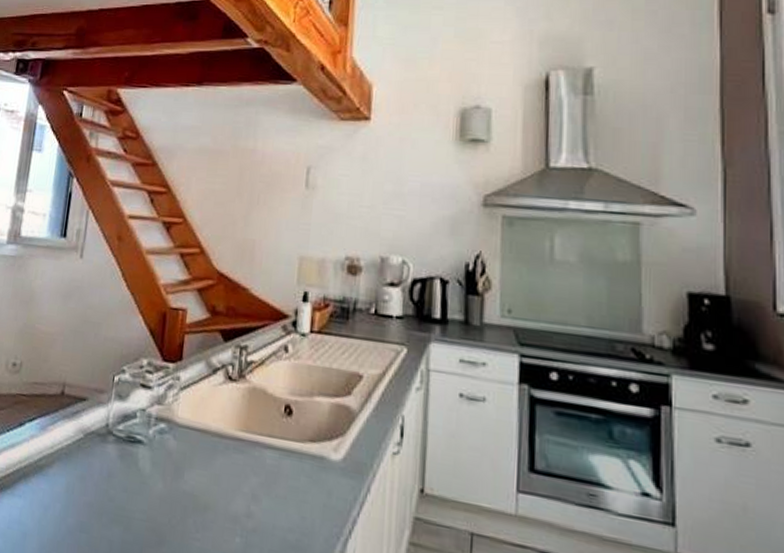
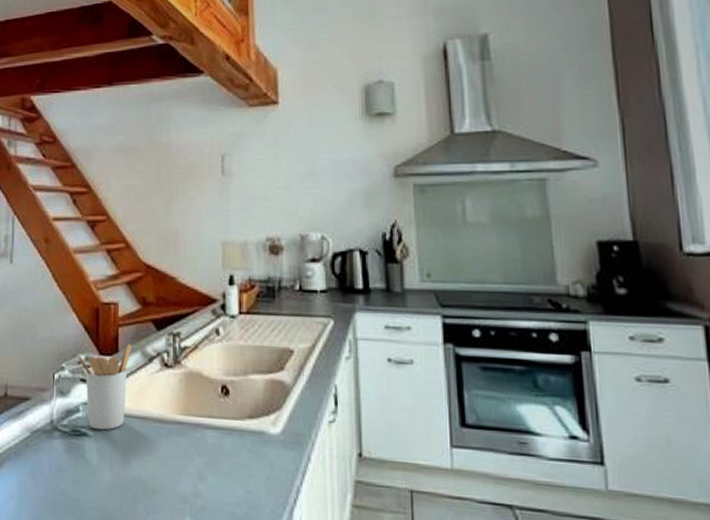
utensil holder: none [140,352,198,440] -> present [78,343,133,431]

